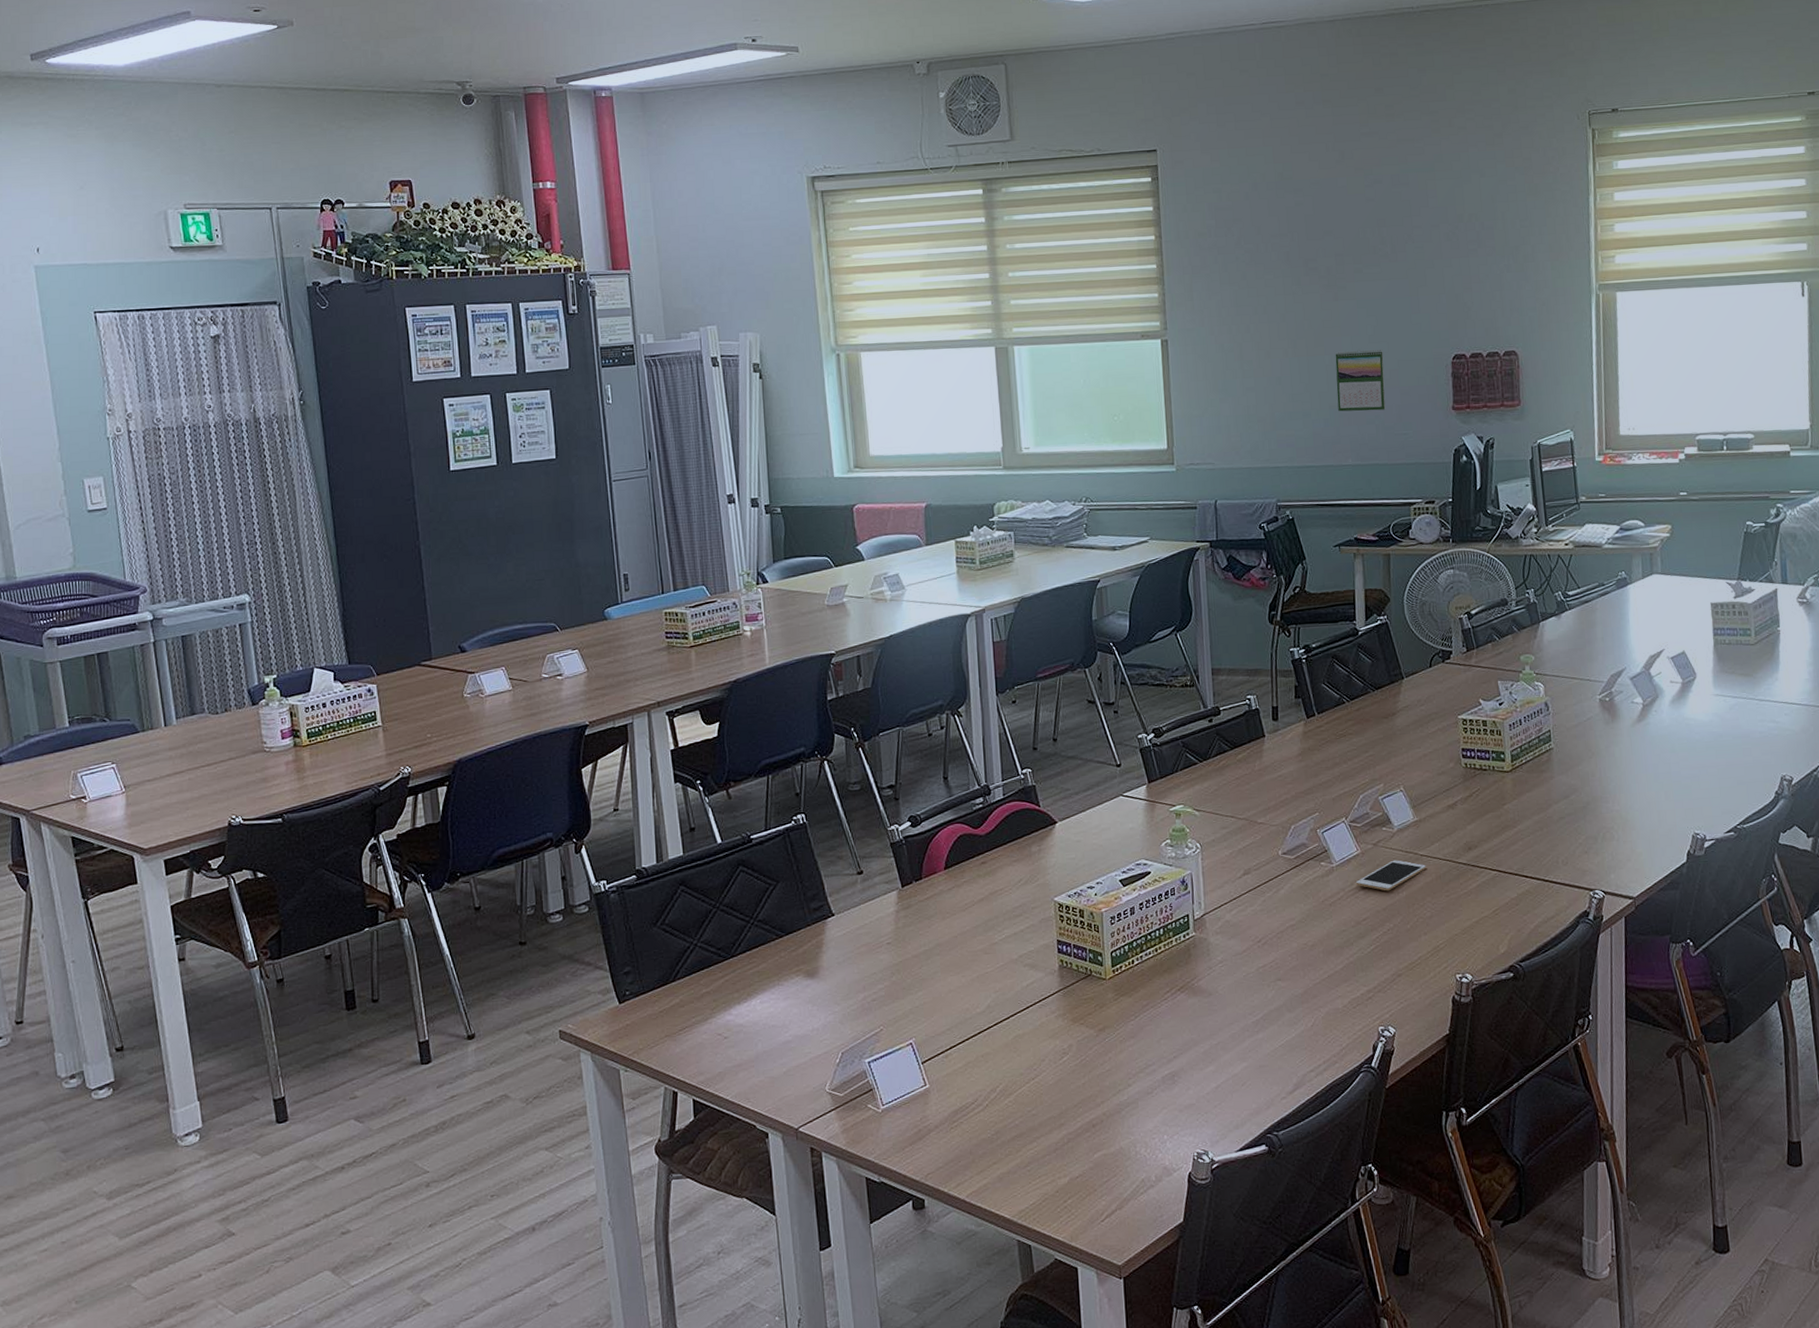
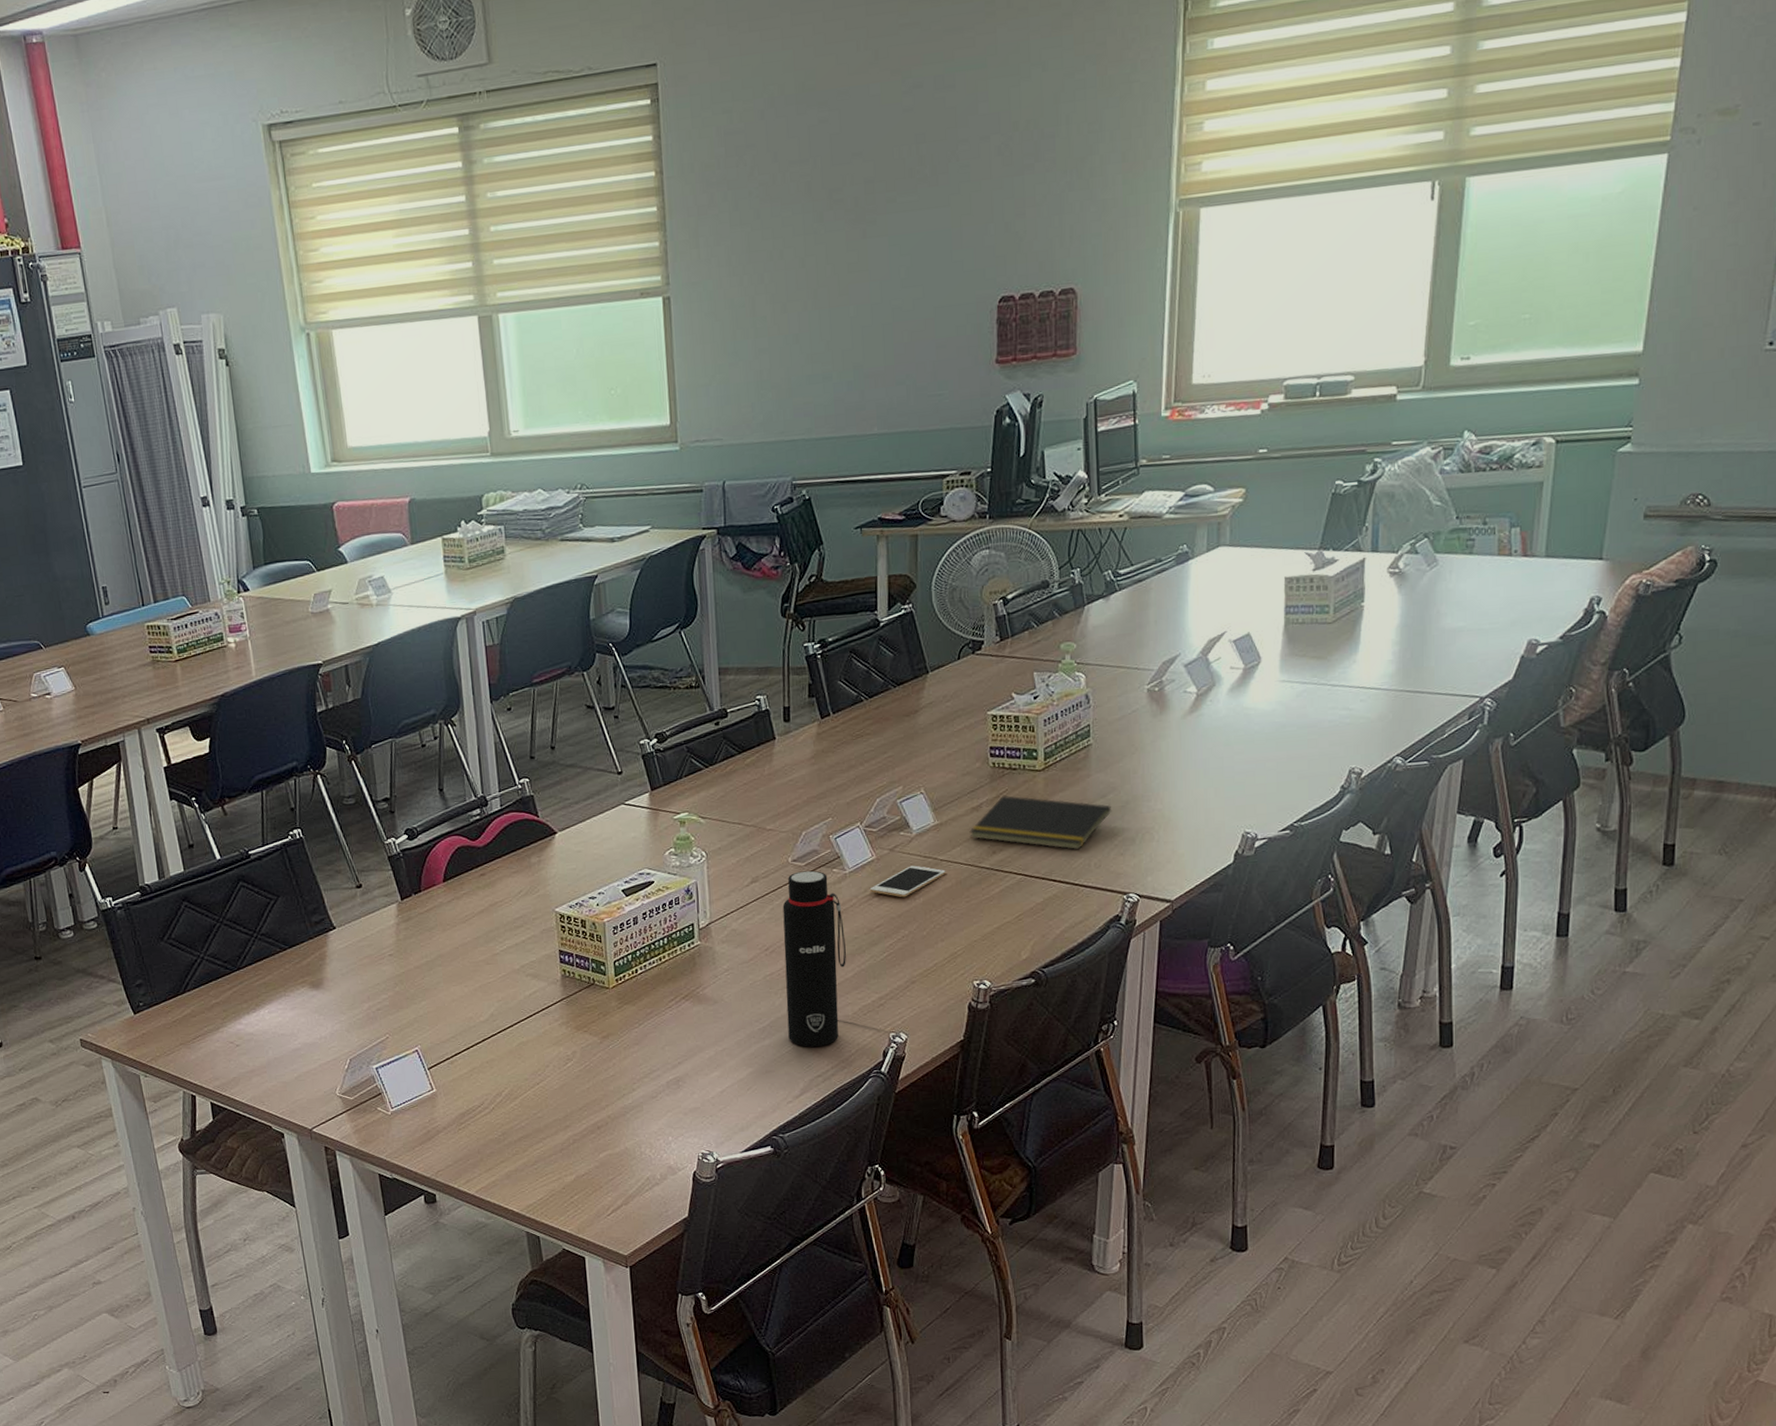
water bottle: none [1274,863,1335,1041] -> present [782,870,846,1047]
calendar: present [1335,350,1386,412] -> none [861,295,919,372]
notepad: none [1446,795,1575,848] -> present [969,795,1112,850]

